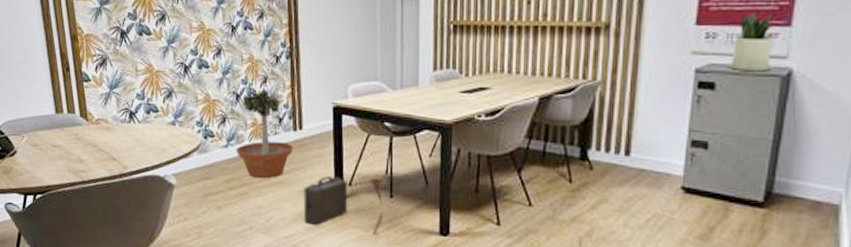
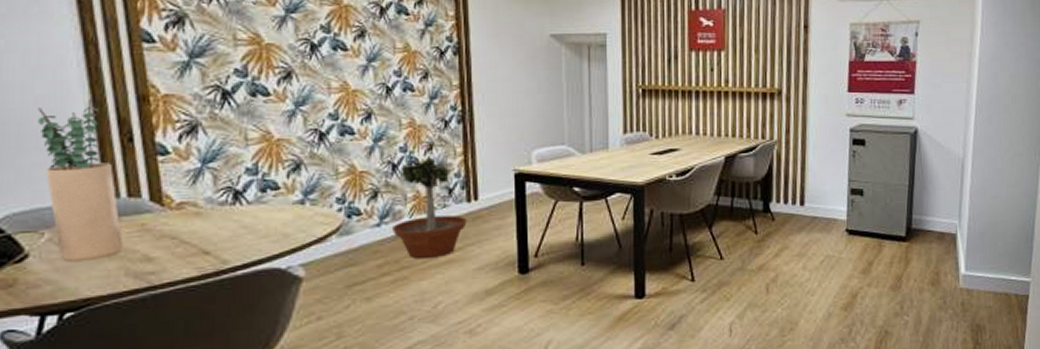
vase: none [18,38,66,159] -> present [37,99,123,263]
briefcase: present [303,176,384,235] -> none [480,244,574,307]
planter: present [727,13,775,72] -> none [873,83,904,130]

